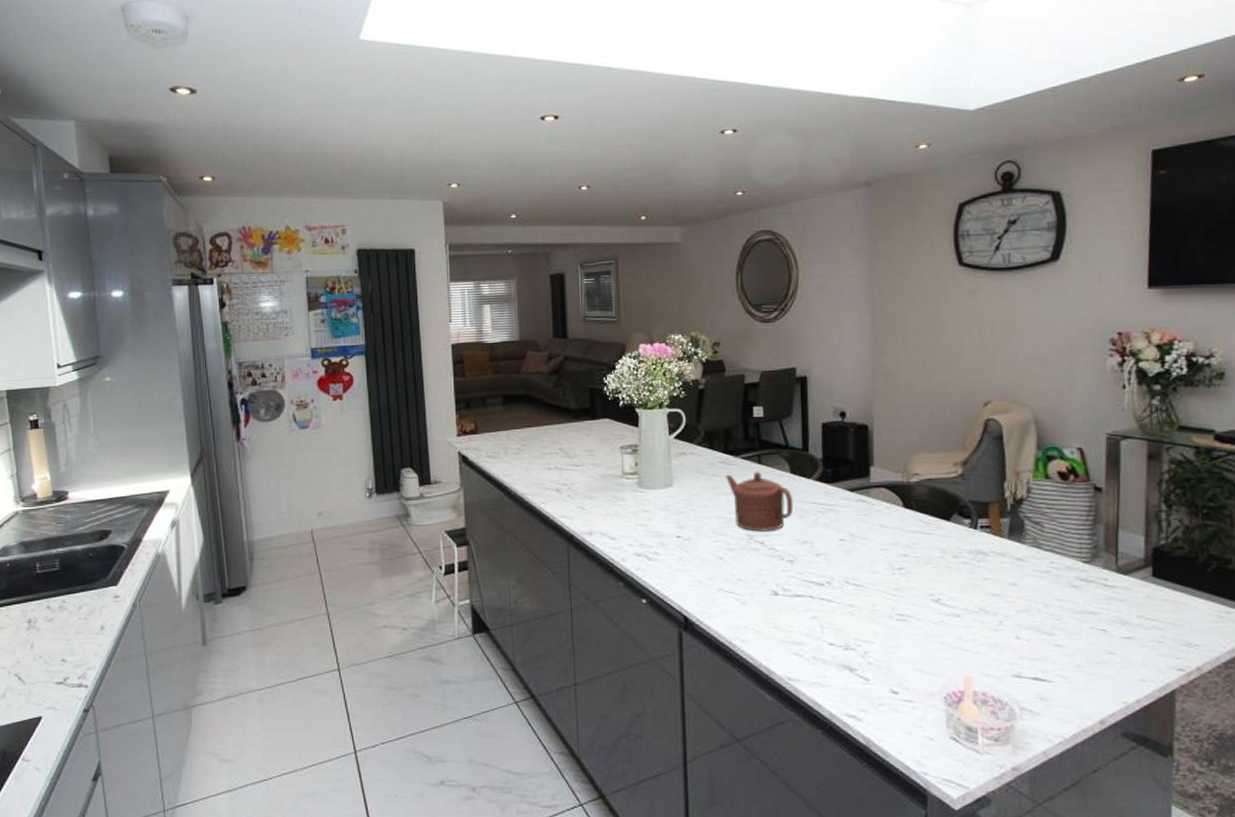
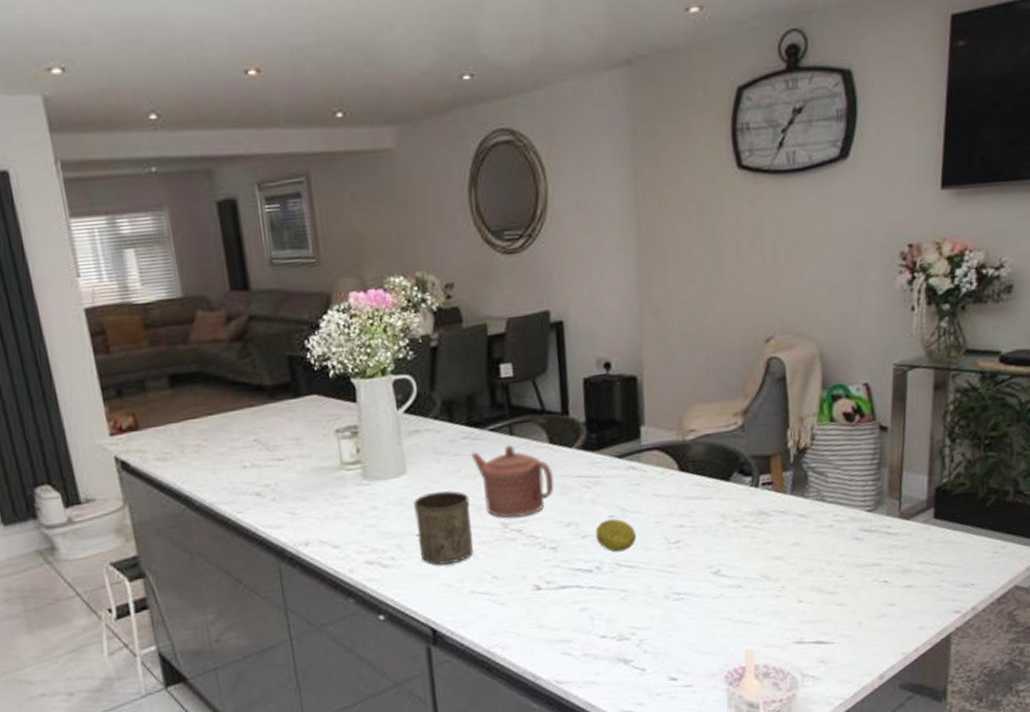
cup: none [677,503,723,564] -> present [414,491,473,565]
fruit: none [828,542,864,571] -> present [596,518,636,553]

